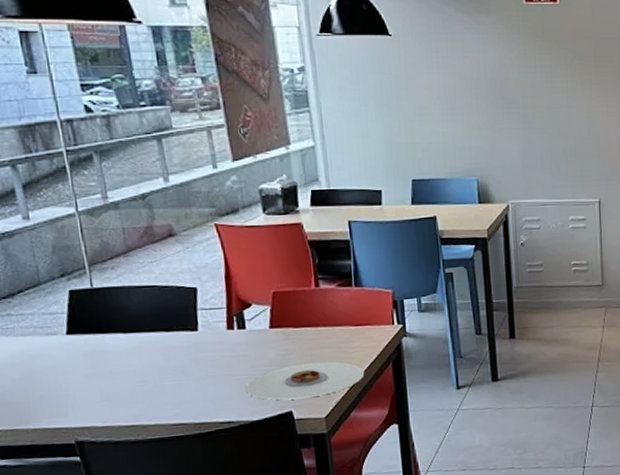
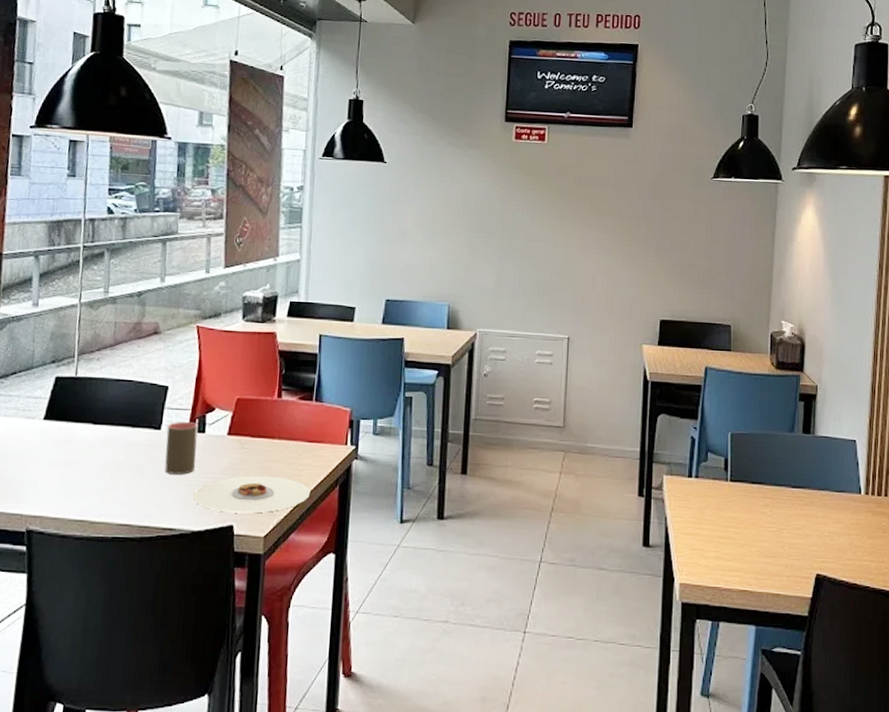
cup: none [204,320,243,372] -> present [164,422,198,475]

